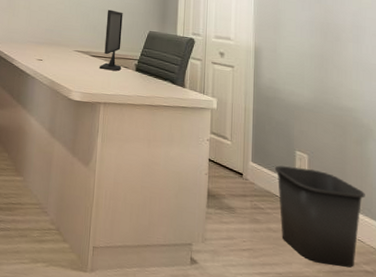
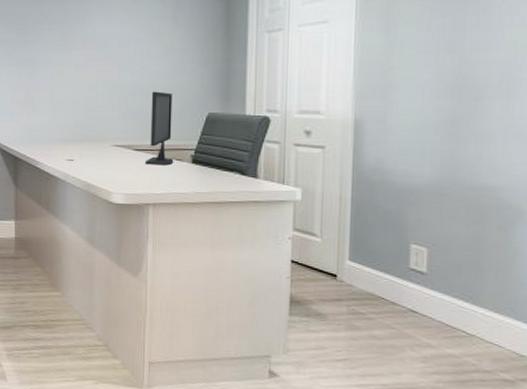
waste bin: present [274,165,365,268] -> none [380,263,508,376]

